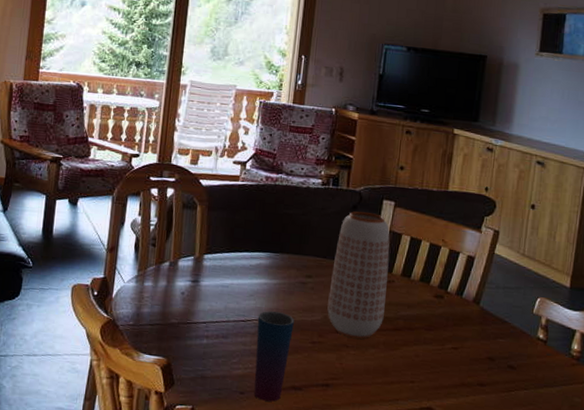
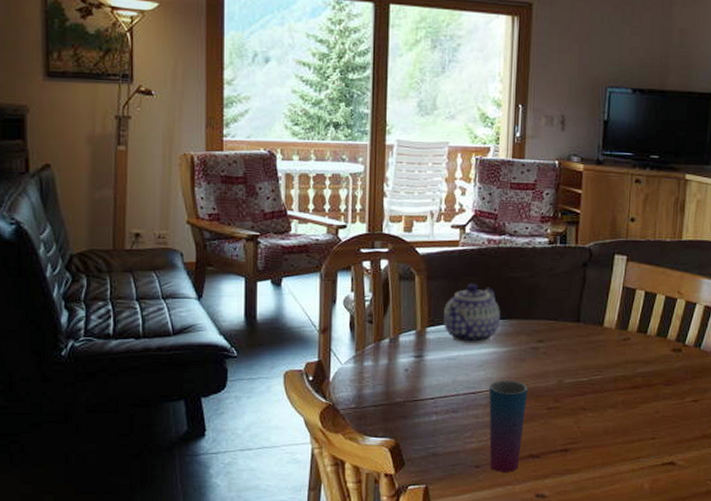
teapot: none [219,216,273,275] -> present [443,283,501,344]
vase: present [327,211,390,339] -> none [562,268,624,400]

